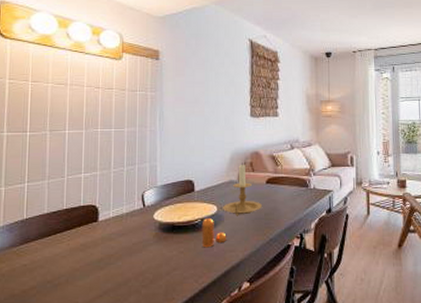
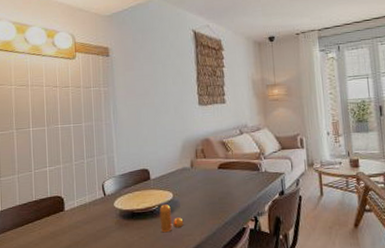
candle holder: present [223,162,262,216] -> none [178,150,215,202]

